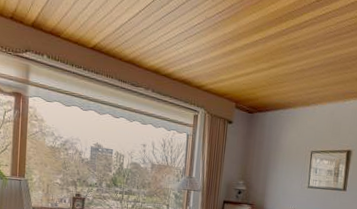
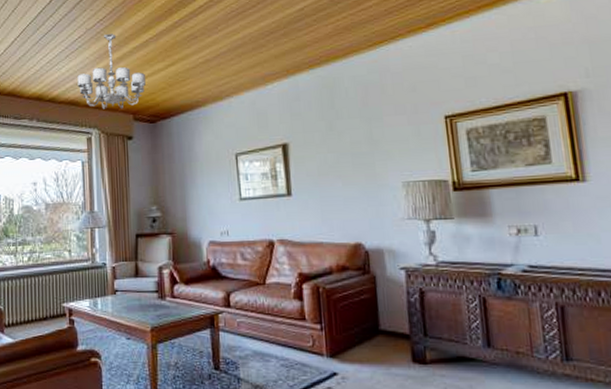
chandelier: none [192,27,251,96] -> present [77,34,145,109]

